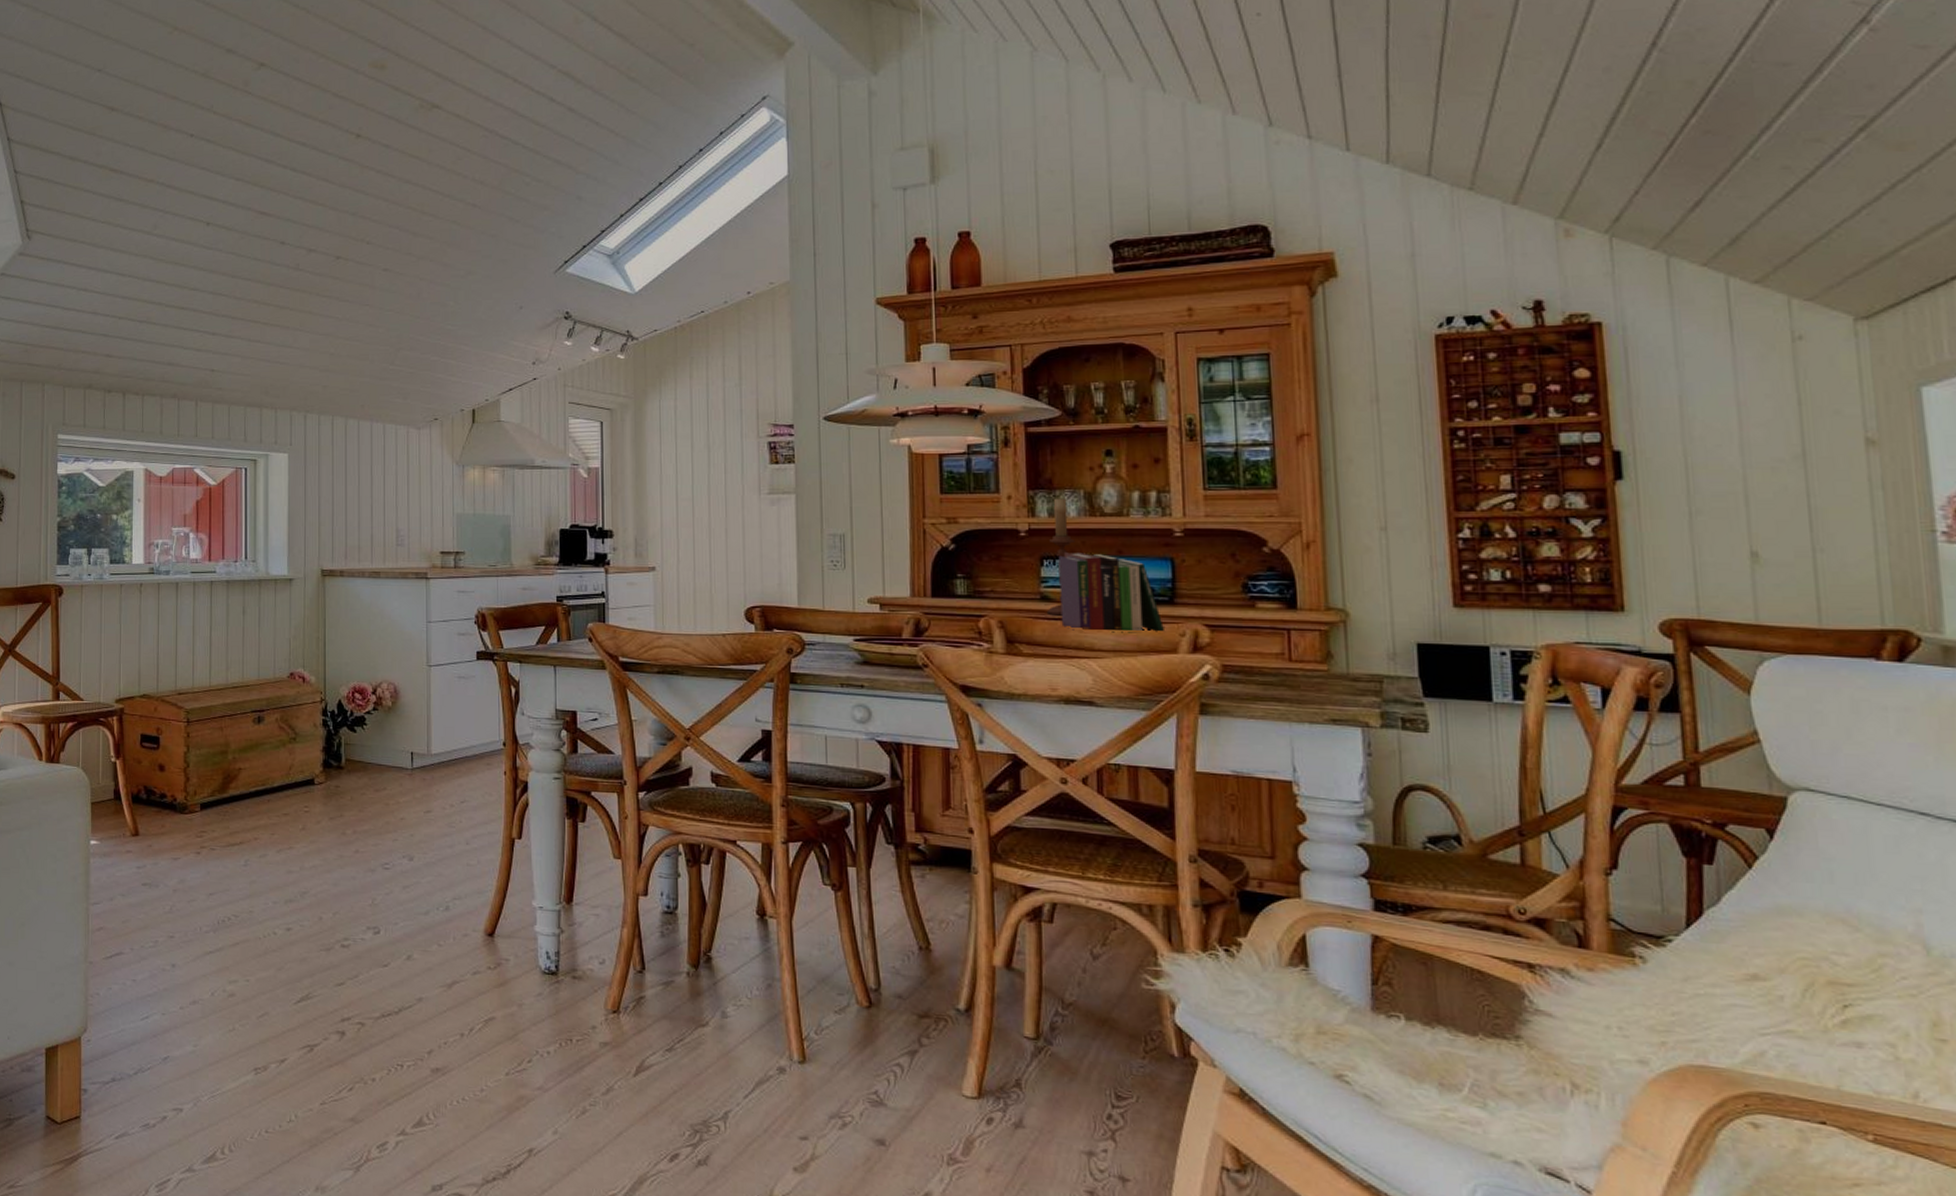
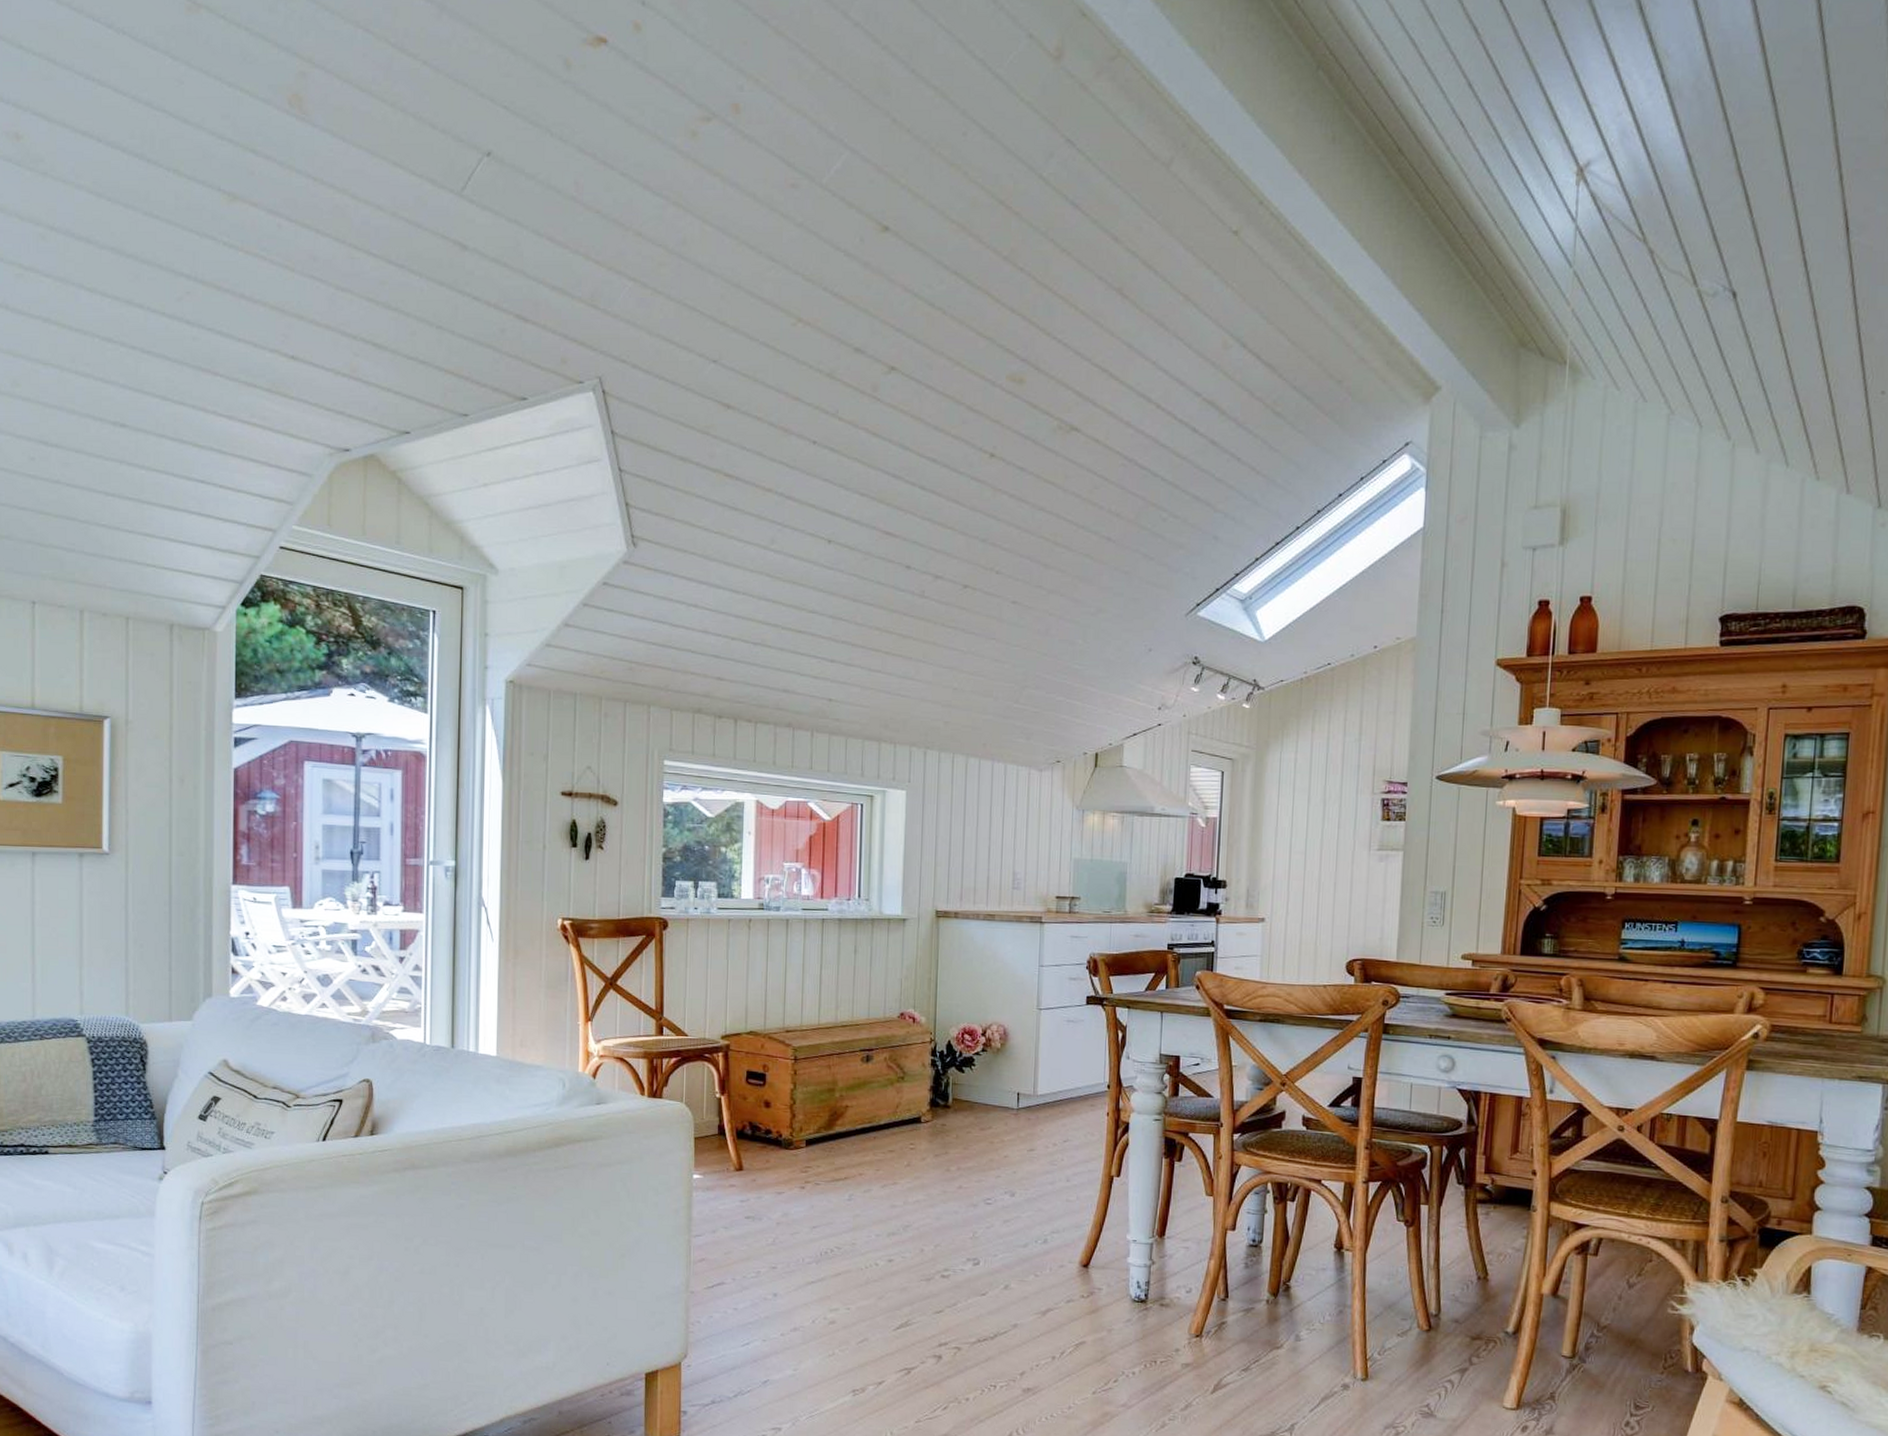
candlestick: present [1046,495,1075,616] -> none [1622,861,1656,976]
books: present [1058,552,1164,634] -> none [1634,916,1725,995]

